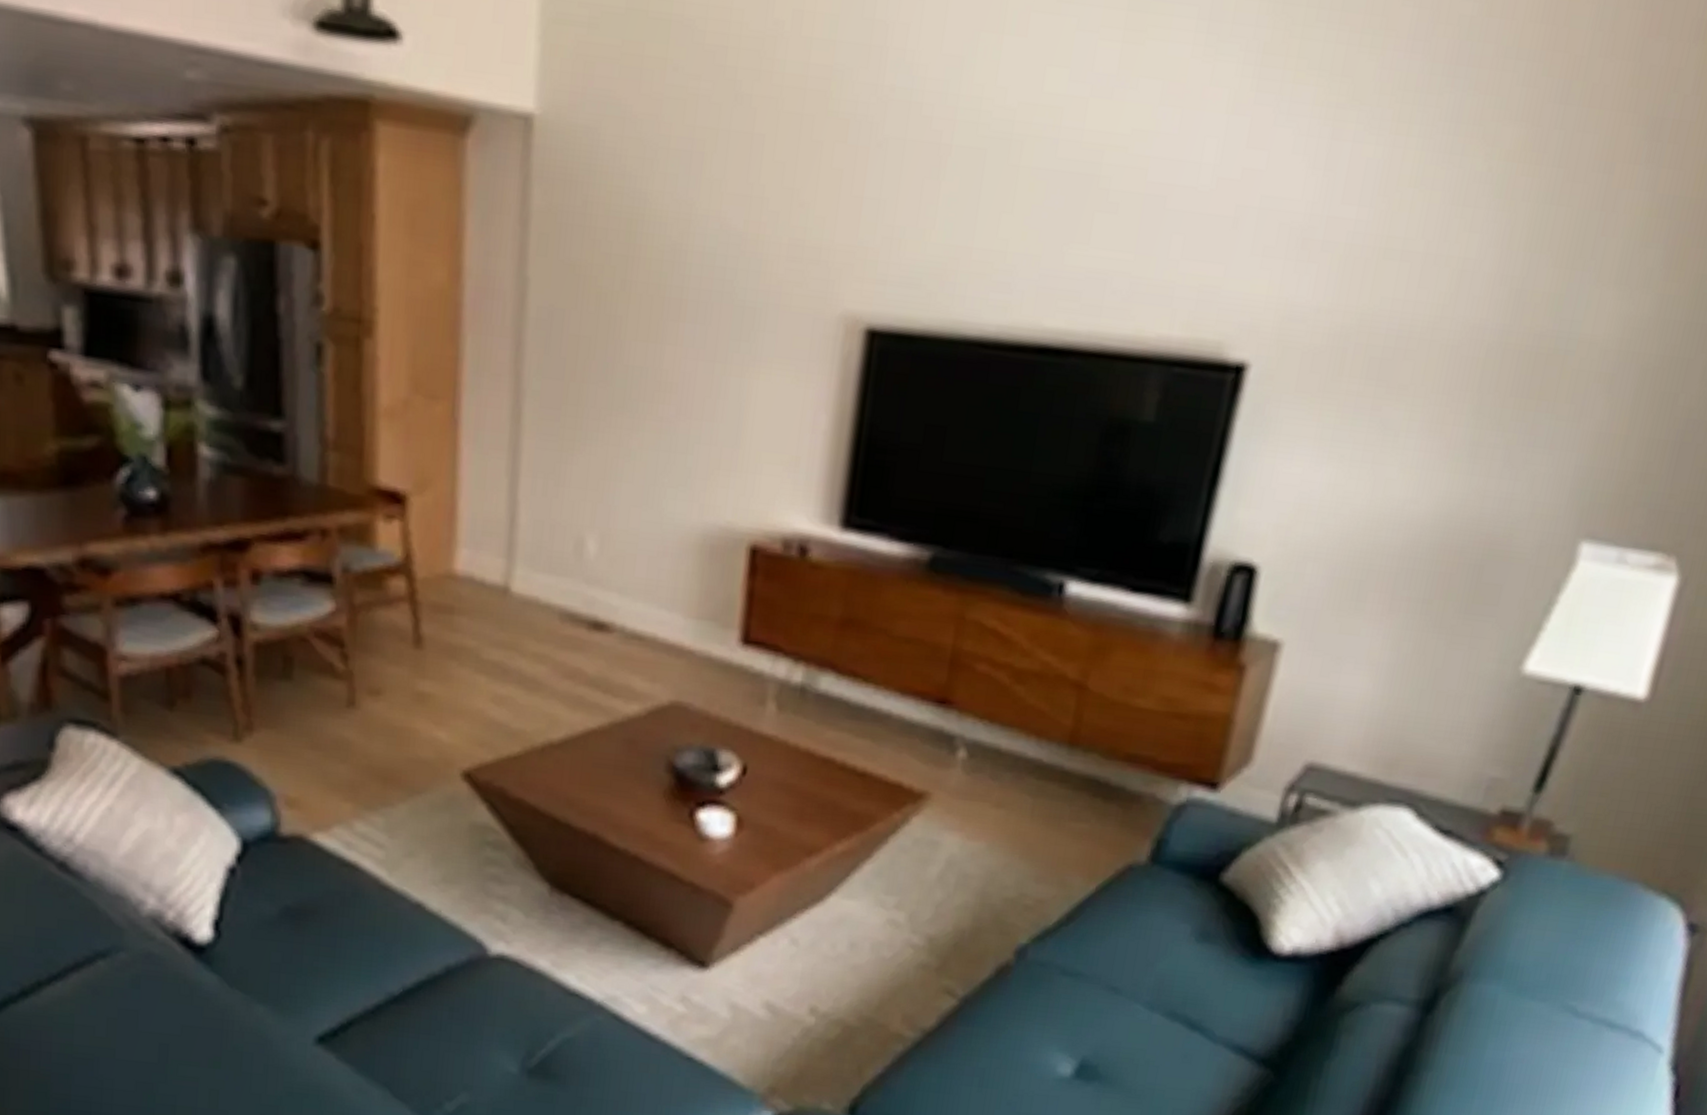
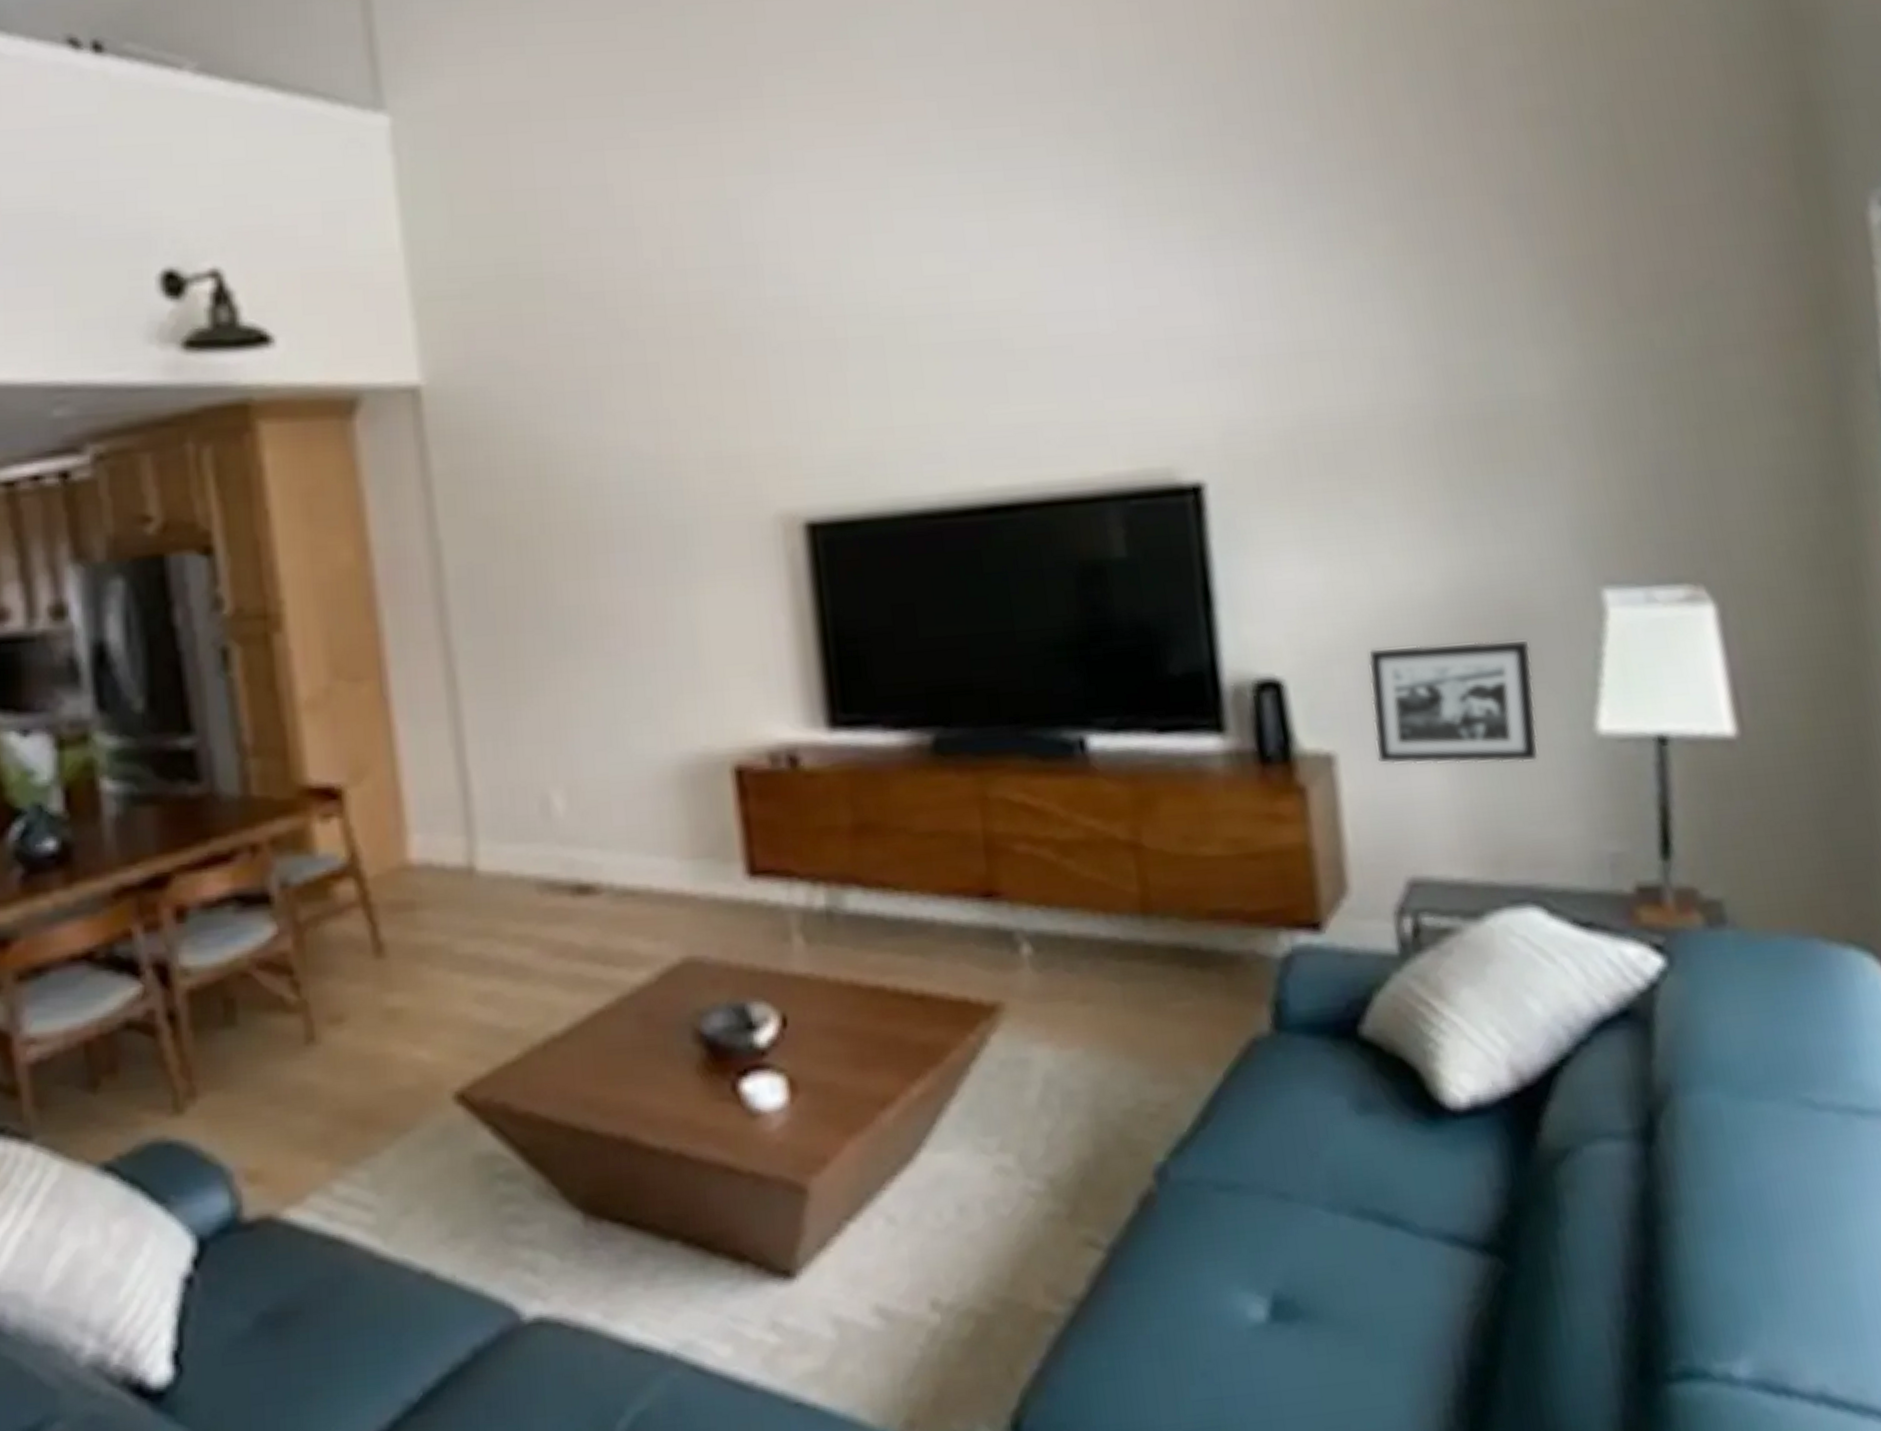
picture frame: none [1317,554,1493,685] -> present [1368,639,1539,765]

